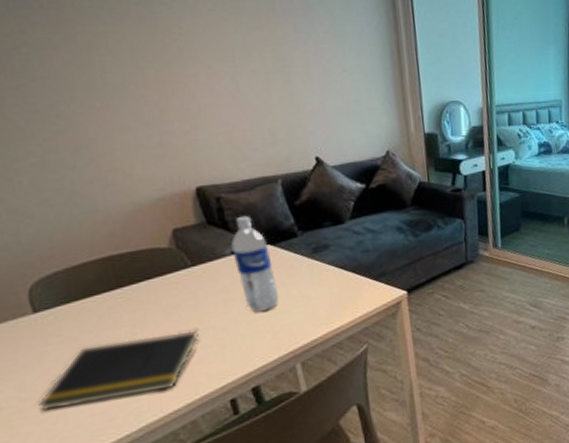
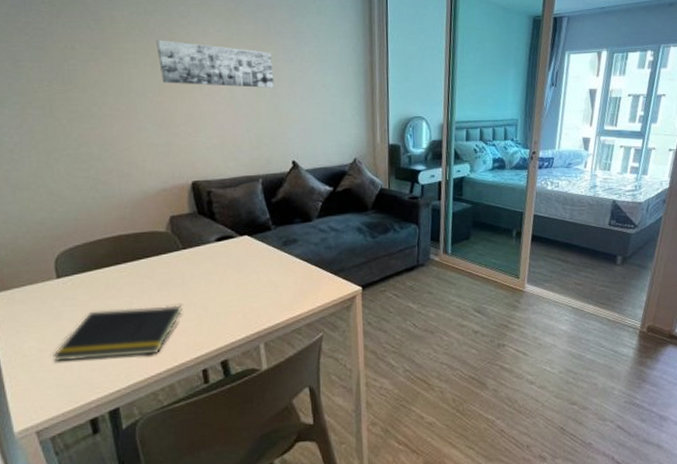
wall art: none [133,21,286,75] -> present [156,40,274,88]
water bottle: present [231,215,280,312] -> none [216,208,251,294]

